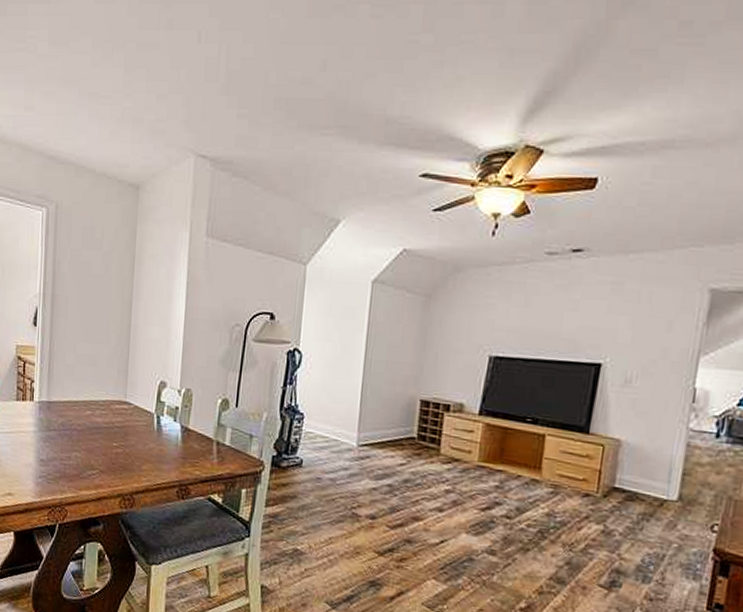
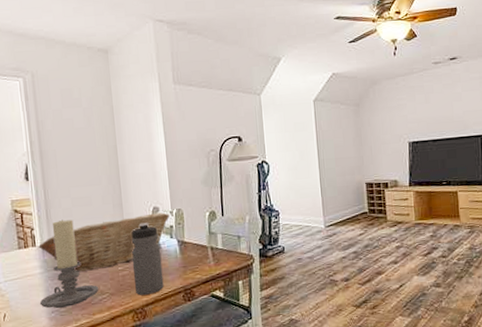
candle holder: none [28,376,90,475] -> present [39,219,99,308]
fruit basket: none [36,387,178,441] -> present [38,212,170,272]
water bottle: none [127,398,161,482] -> present [131,223,164,295]

